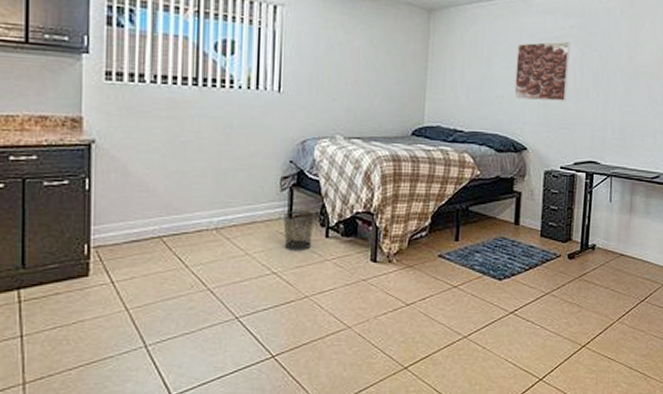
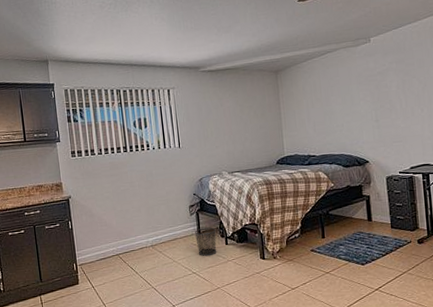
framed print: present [514,41,570,101] -> none [348,74,396,125]

